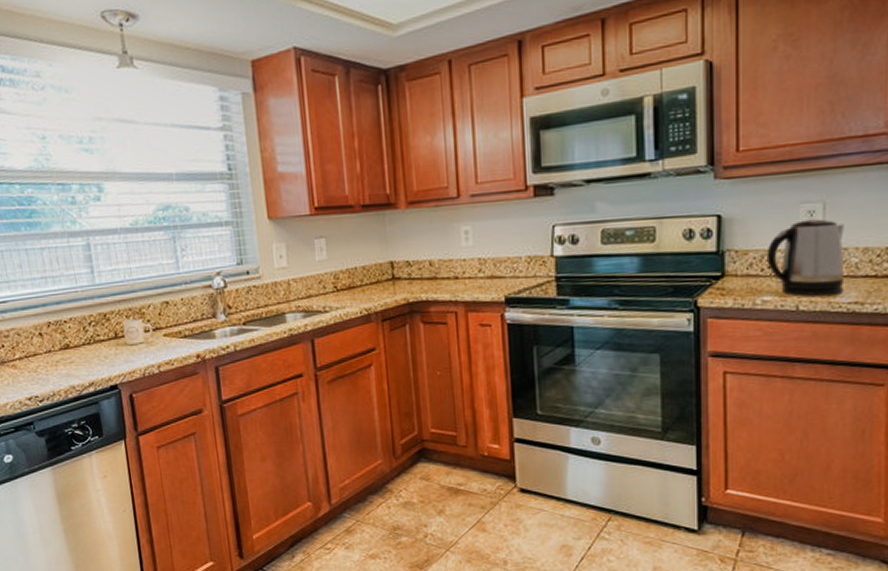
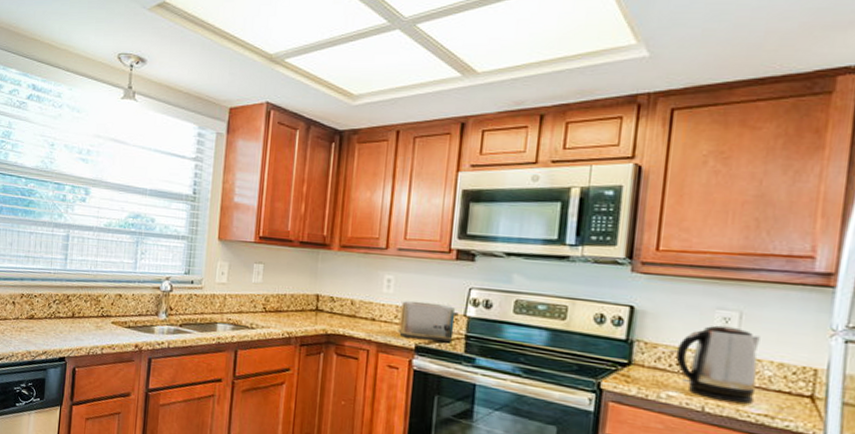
mug: present [122,318,153,346] -> none [79,303,104,327]
toaster: none [483,247,545,292] -> present [398,300,459,343]

